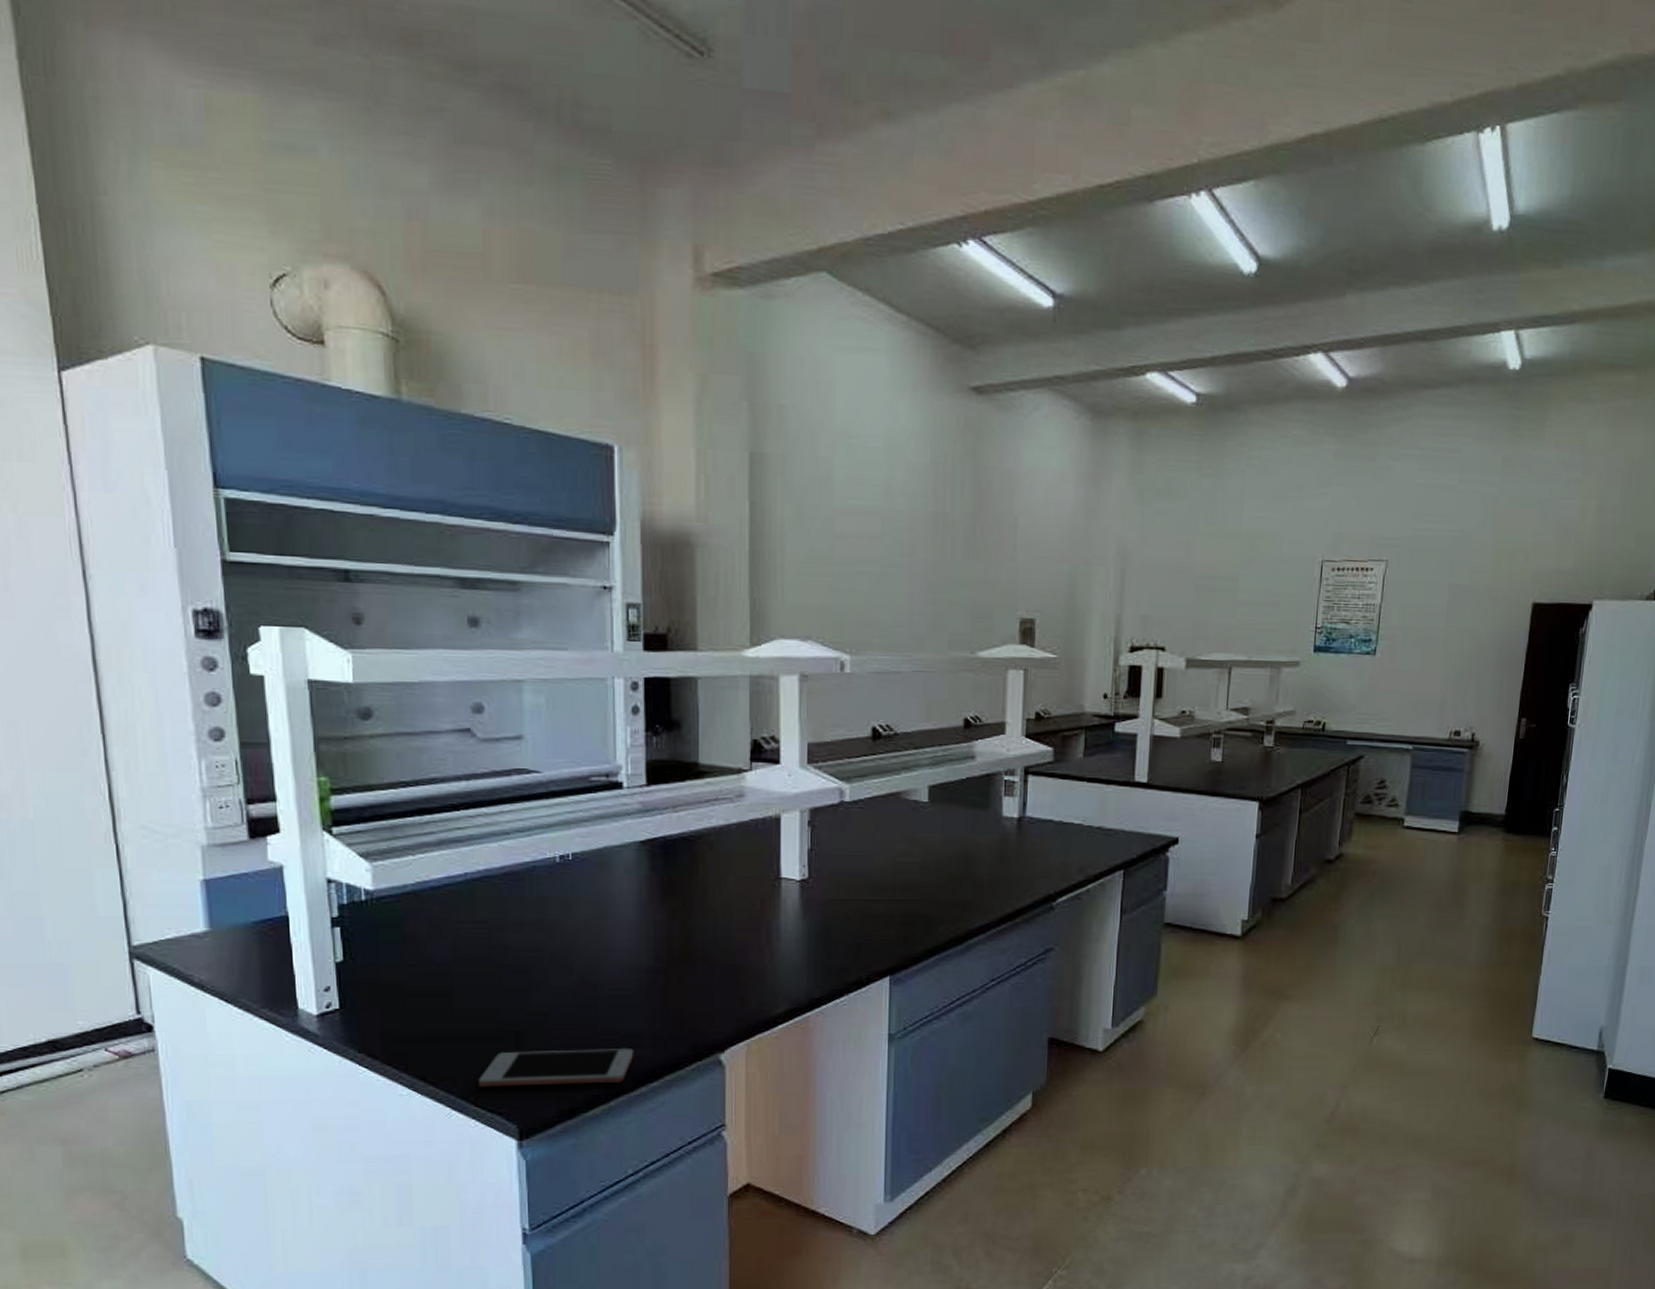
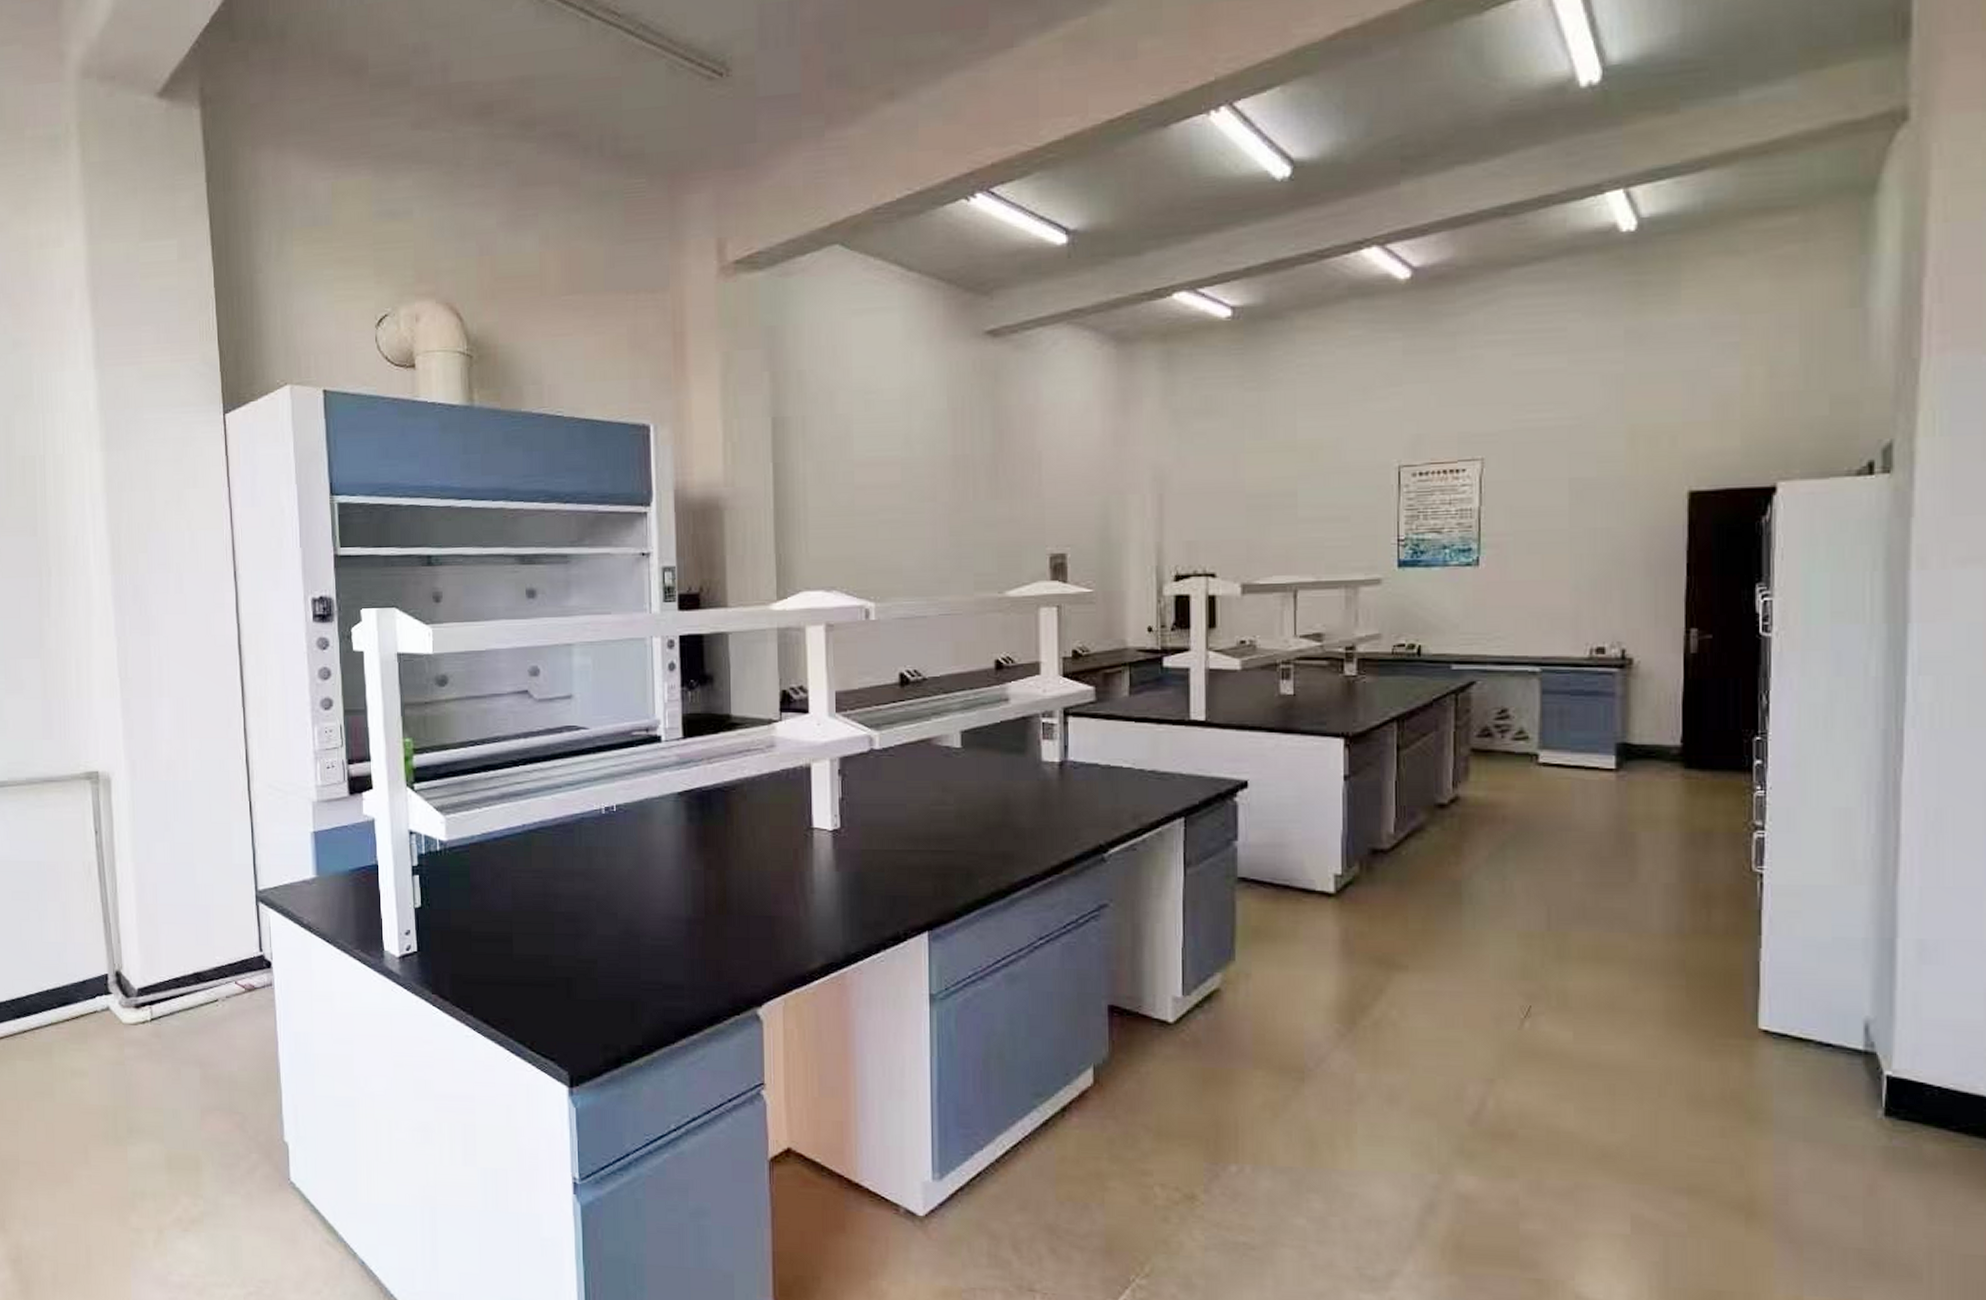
cell phone: present [479,1049,634,1087] -> none [534,997,675,1035]

